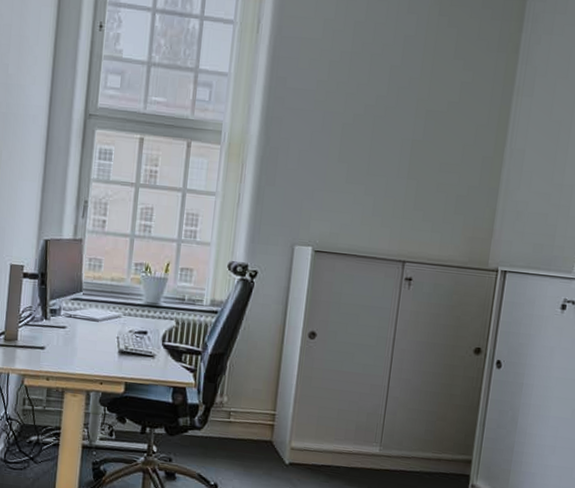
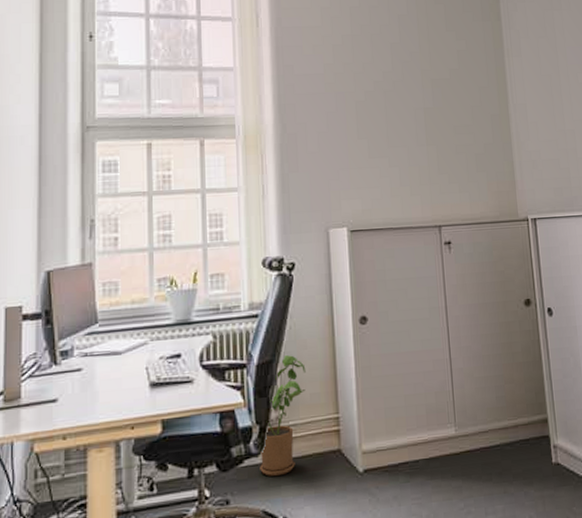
house plant: none [200,352,253,450] -> present [260,355,306,476]

